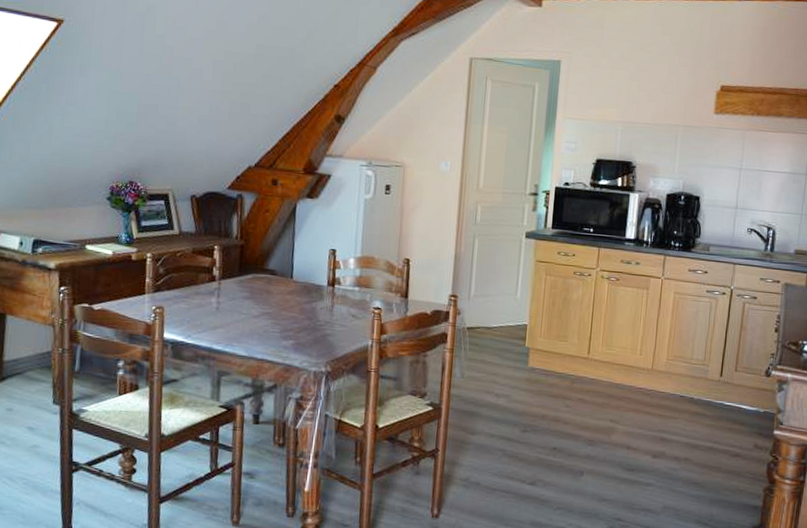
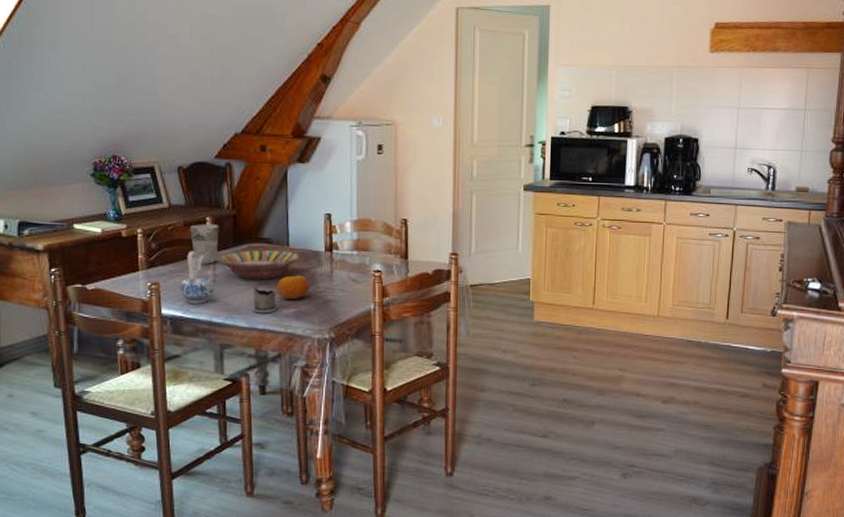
ceramic pitcher: none [182,278,217,330] -> present [179,251,214,303]
cup: none [198,252,226,292] -> present [190,224,219,264]
serving bowl: none [223,280,302,310] -> present [219,250,299,280]
tea glass holder: none [253,317,285,344] -> present [253,287,284,314]
fruit: none [277,307,311,332] -> present [276,275,310,300]

